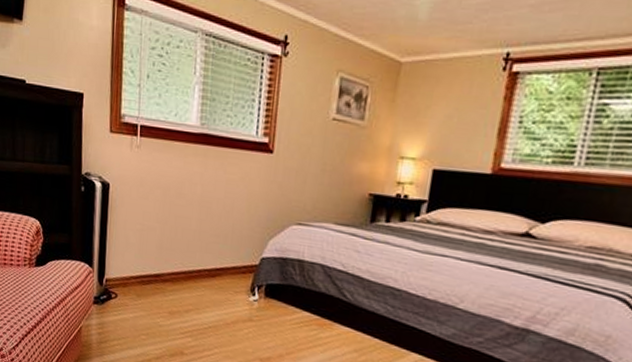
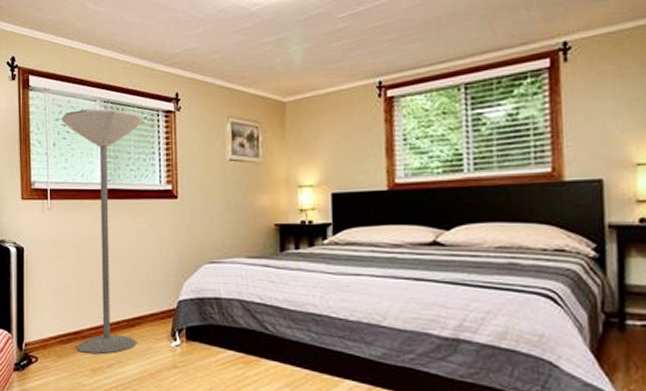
floor lamp: none [155,40,246,300] -> present [61,109,143,354]

